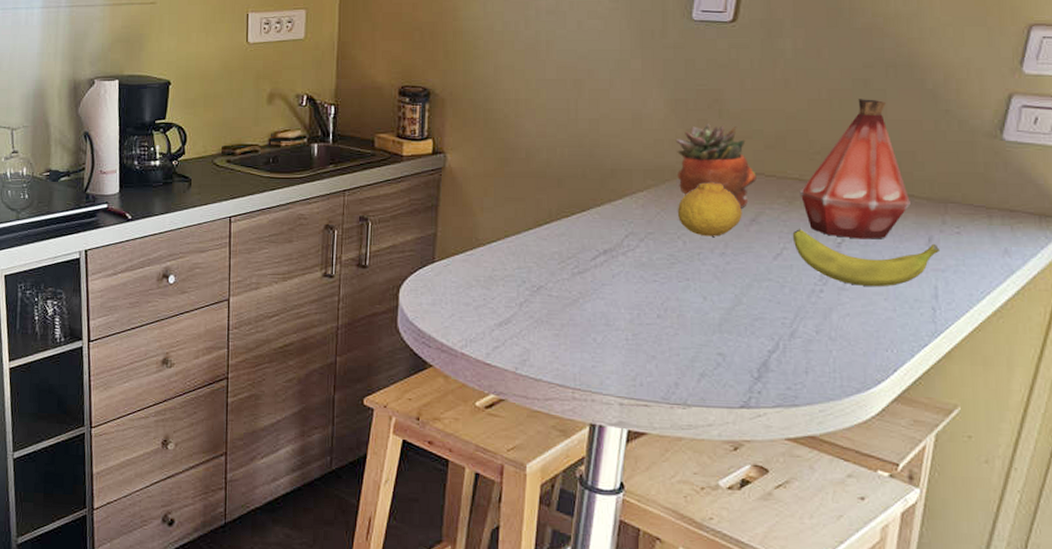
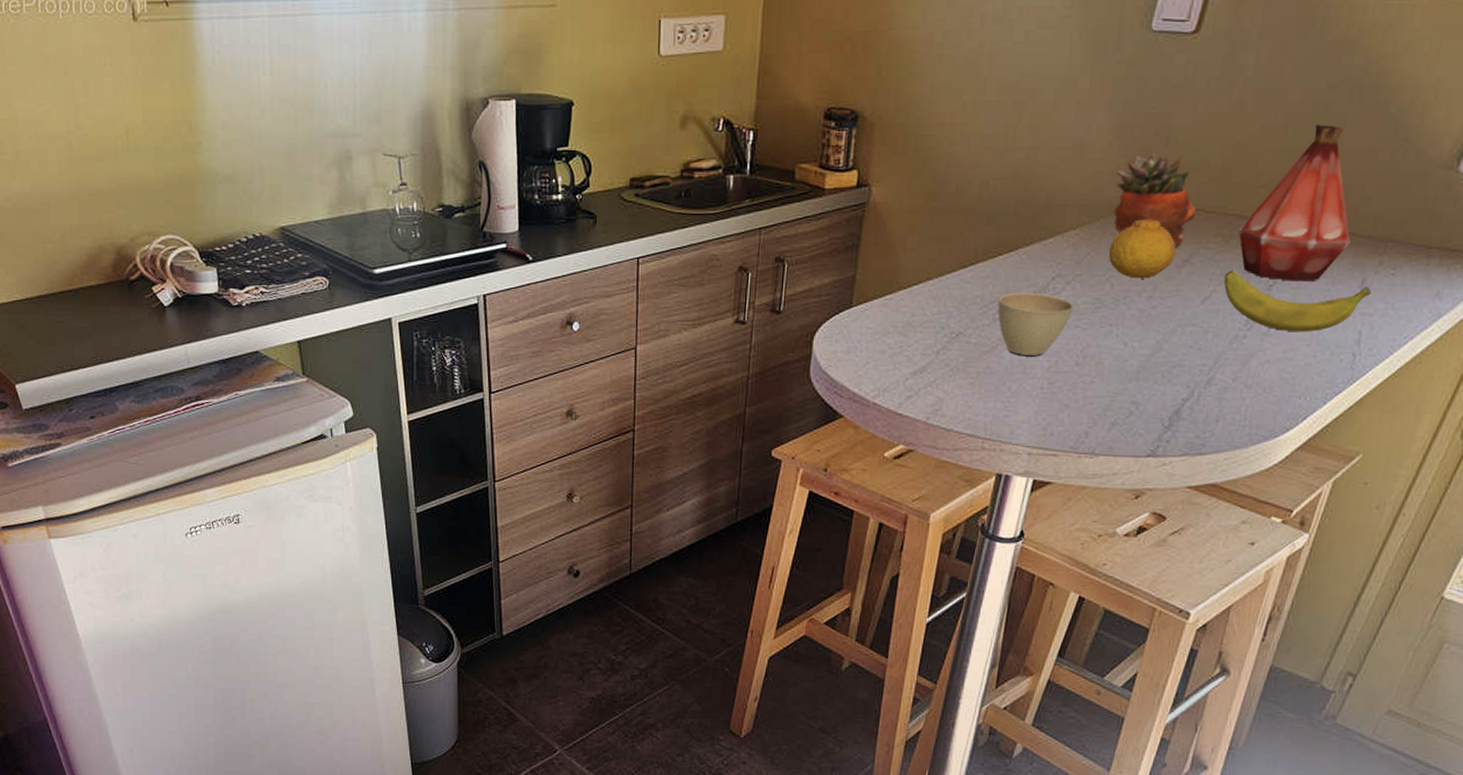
cup: none [575,248,650,308] -> present [997,292,1075,356]

